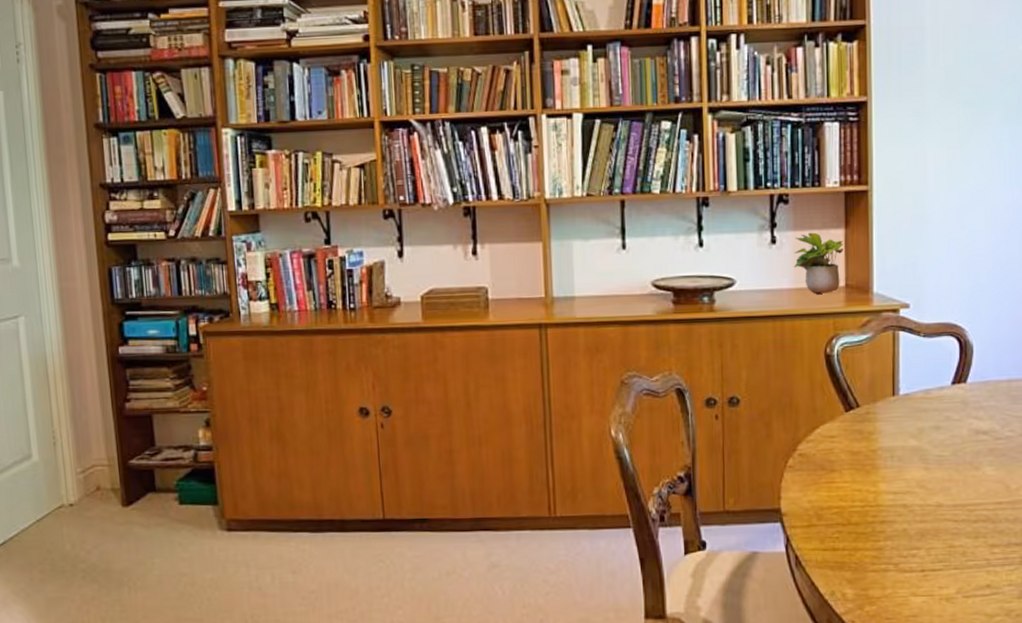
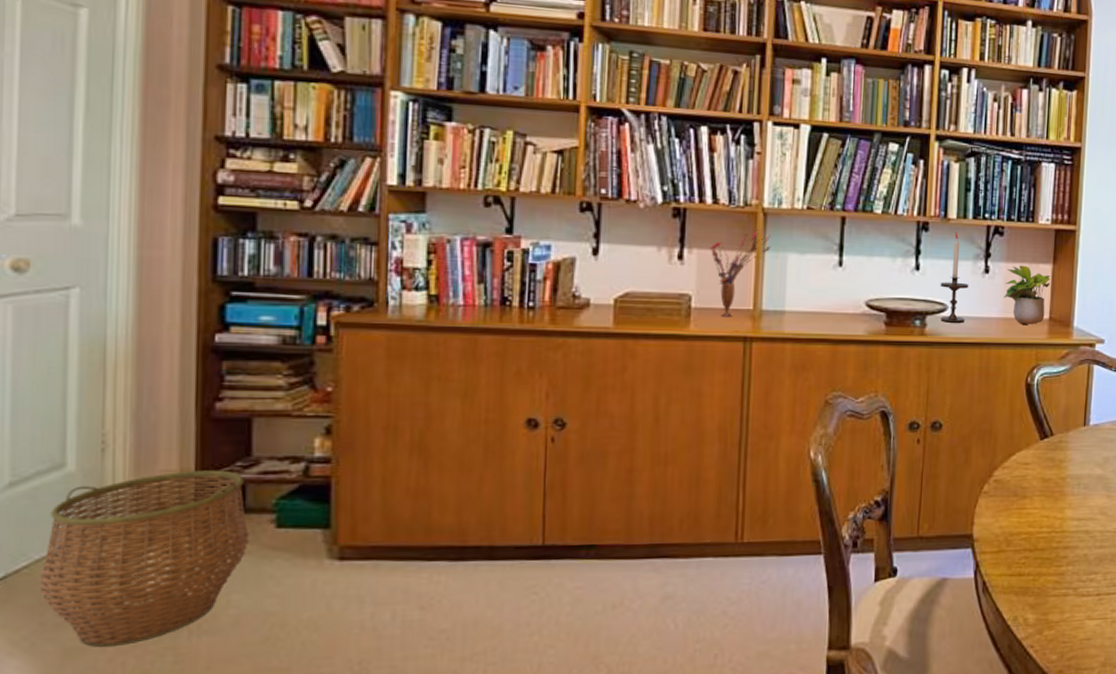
basket: none [25,458,162,598] -> present [39,470,249,647]
bouquet: none [500,220,556,307] -> present [710,229,771,317]
candlestick: none [725,204,756,297] -> present [940,231,969,323]

